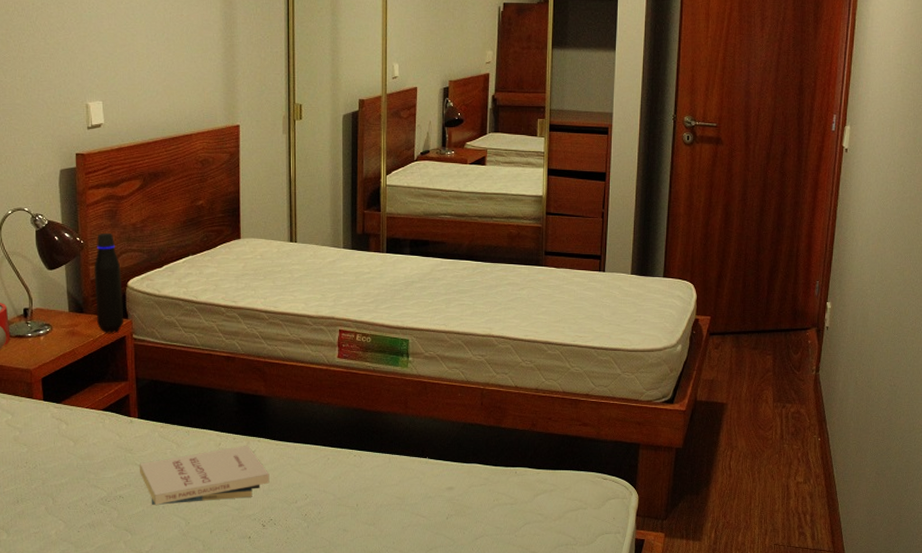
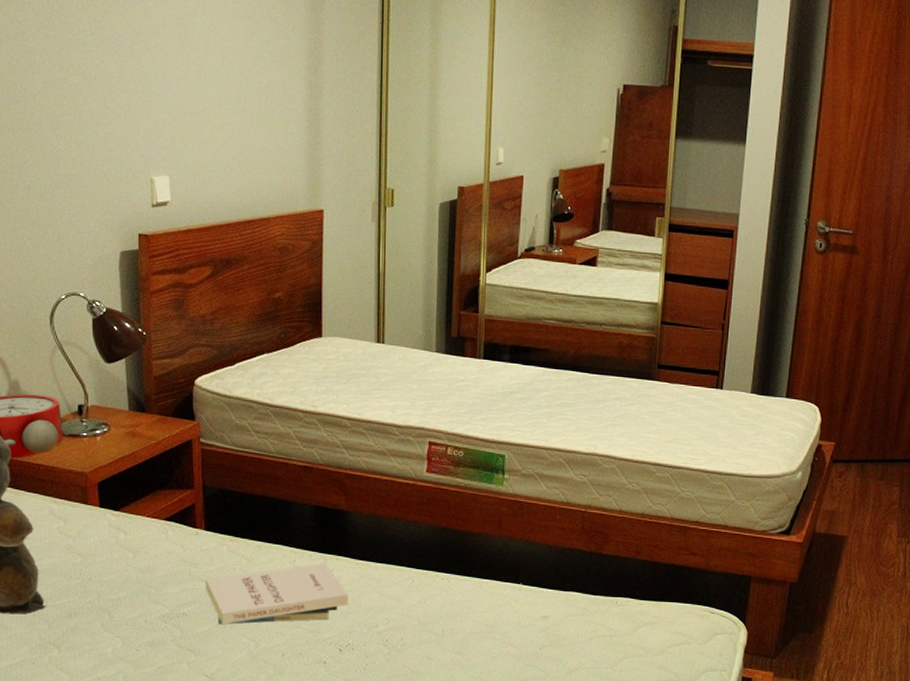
water bottle: present [94,233,123,333] -> none [157,325,190,436]

